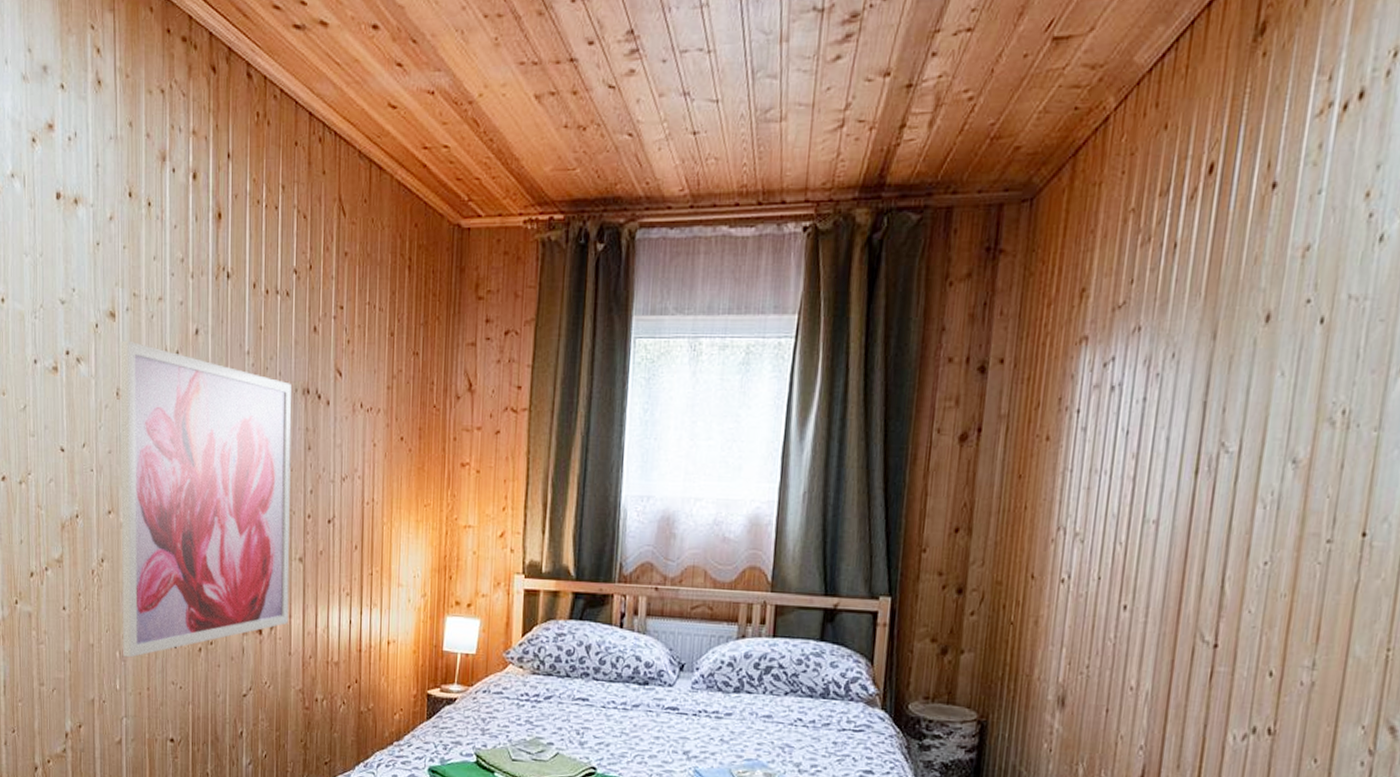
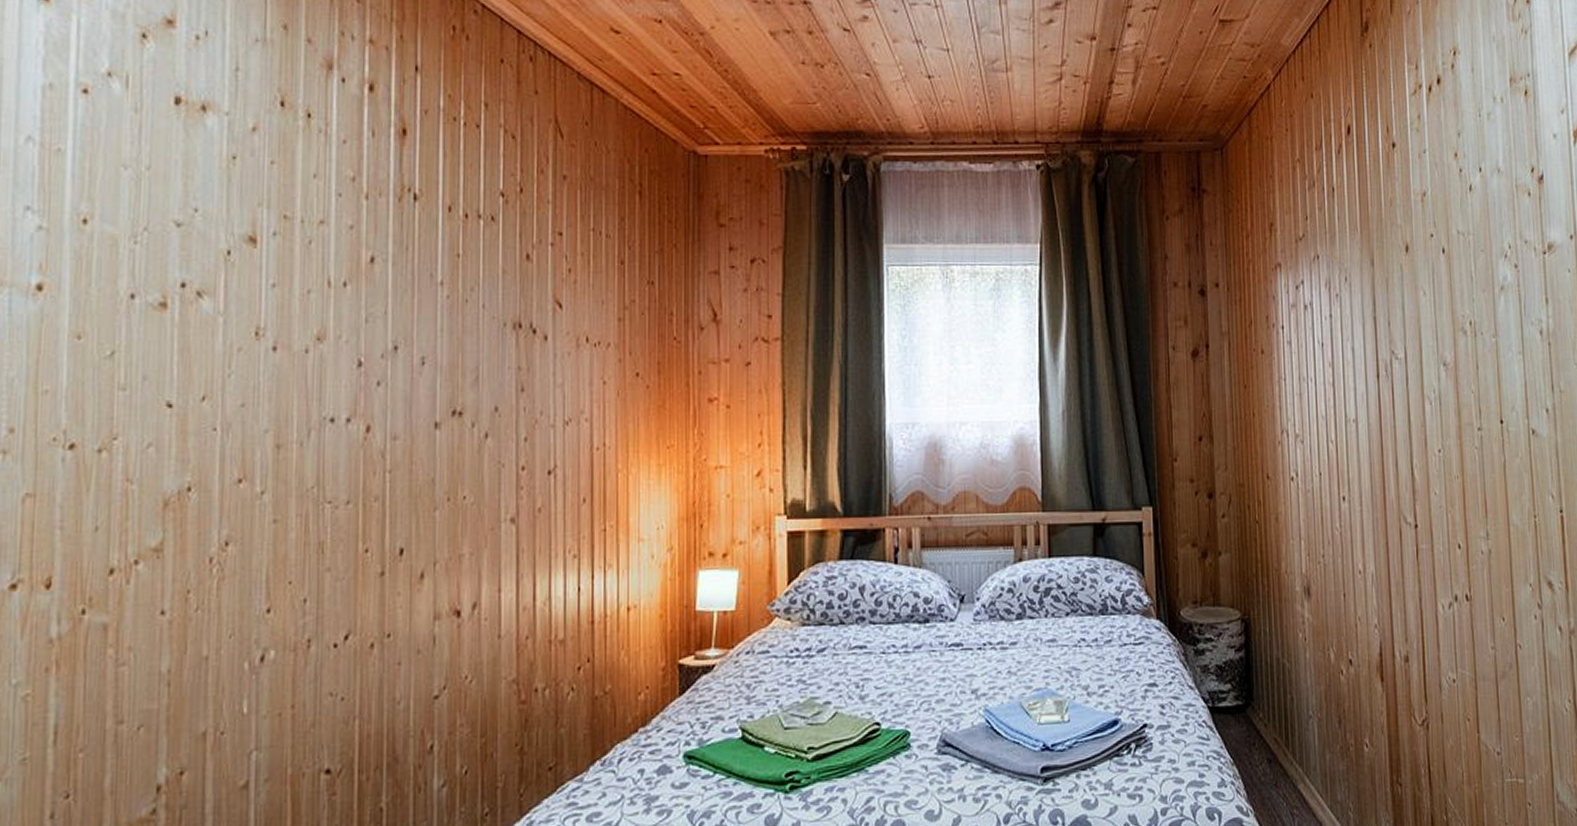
wall art: present [120,340,292,658] -> none [254,270,500,669]

